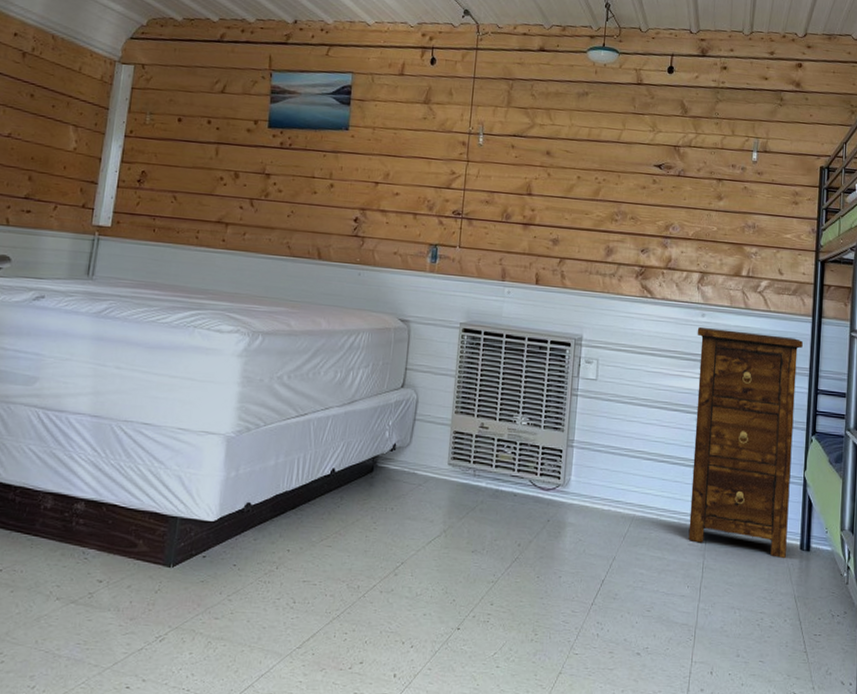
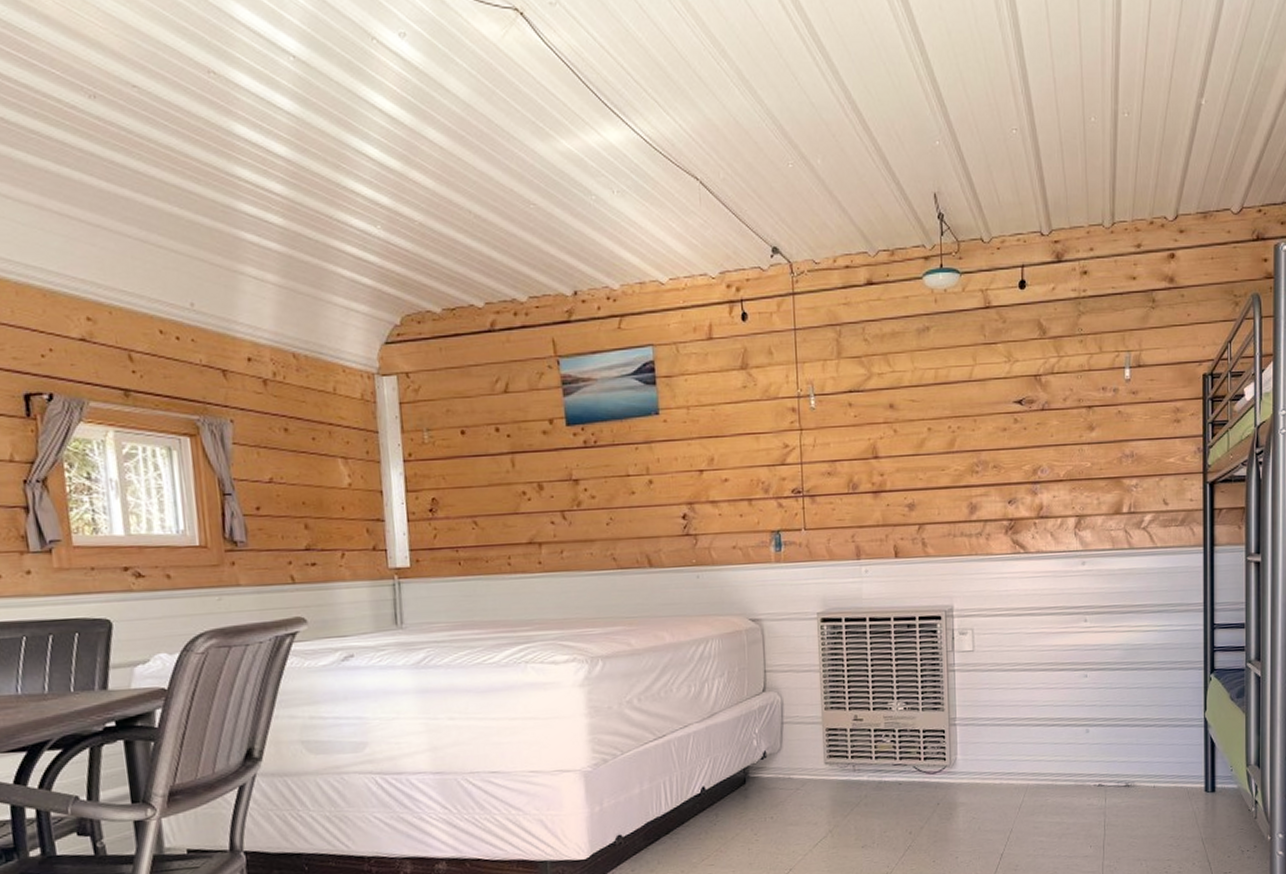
cabinet: present [688,326,803,558] -> none [1078,572,1195,804]

